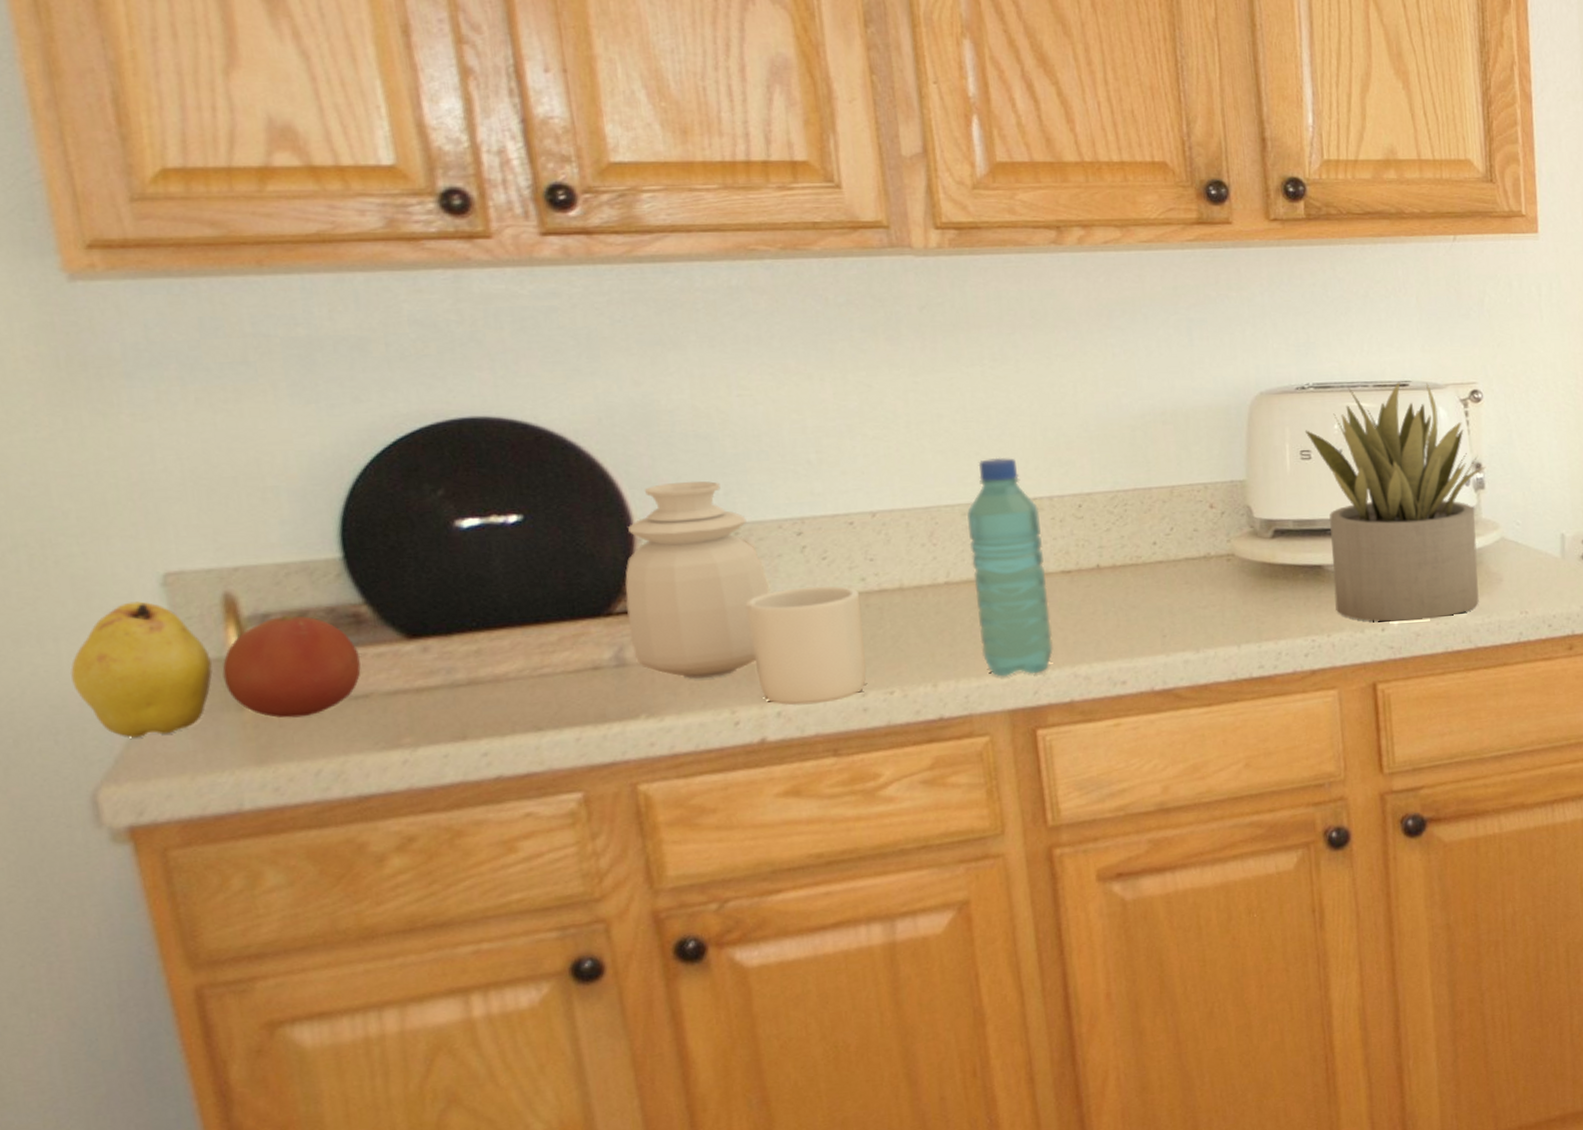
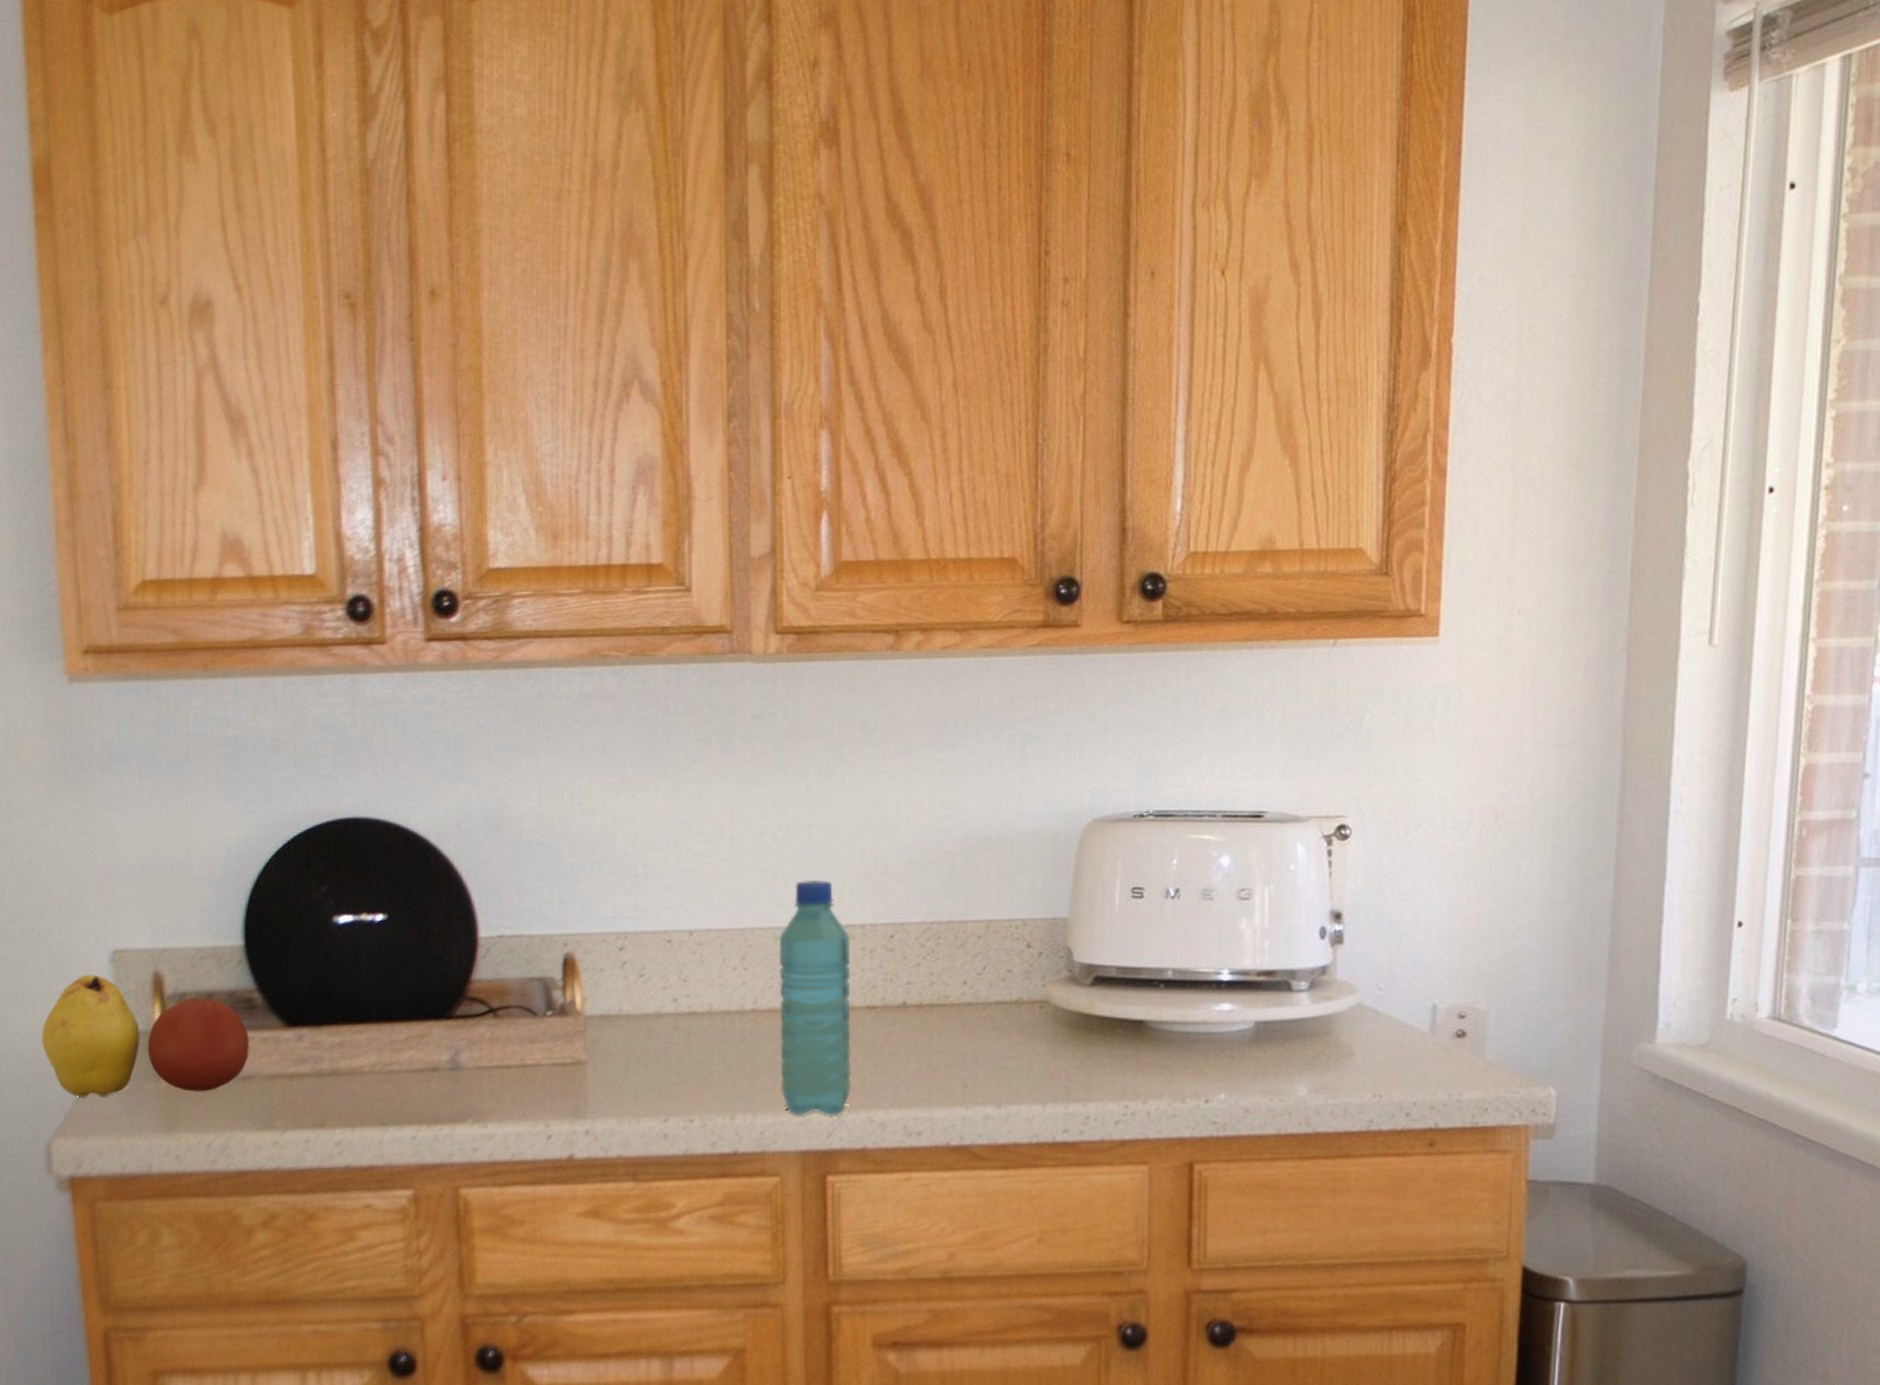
jar: present [625,481,769,679] -> none [465,889,589,1090]
mug: present [745,585,867,706] -> none [567,1004,671,1125]
succulent plant: present [1304,381,1486,622] -> none [1139,812,1347,1095]

